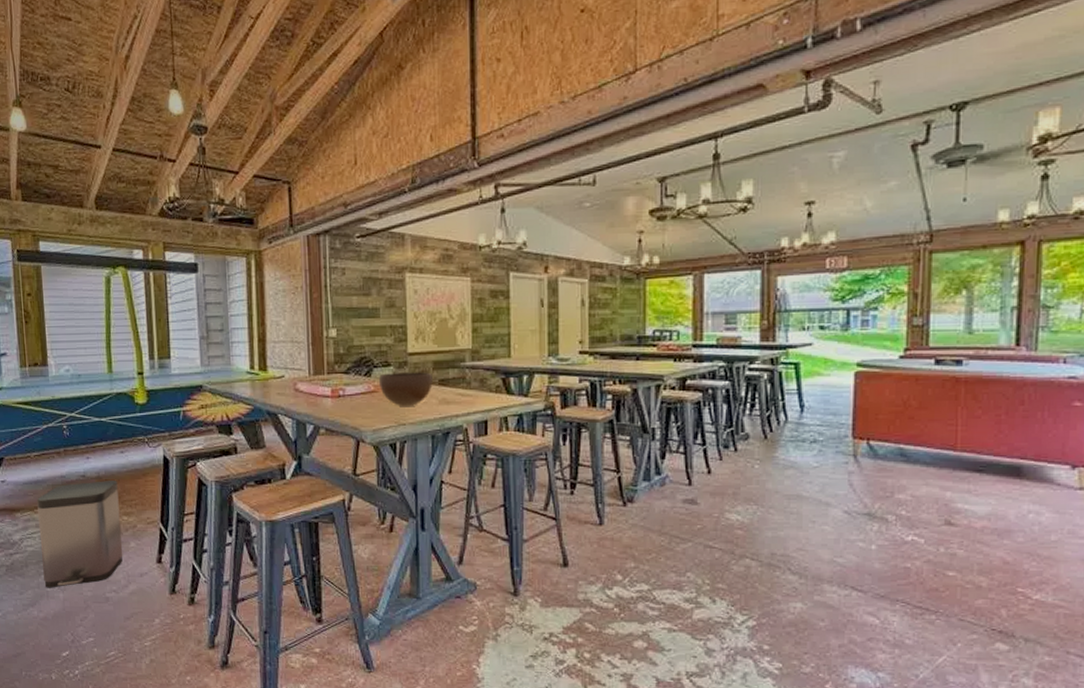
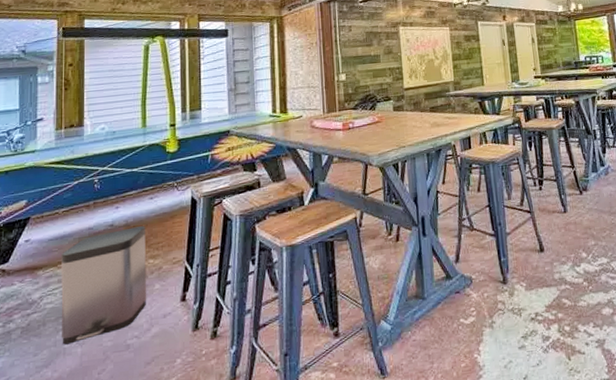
bowl: present [379,372,433,408] -> none [382,102,425,133]

